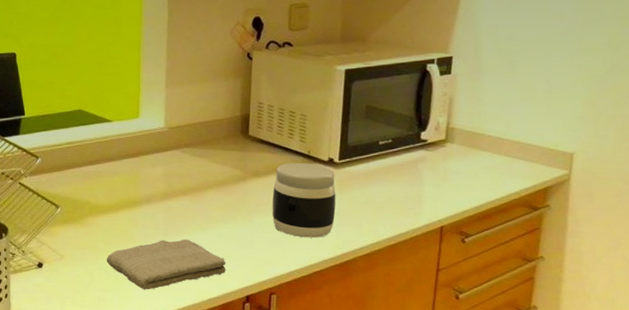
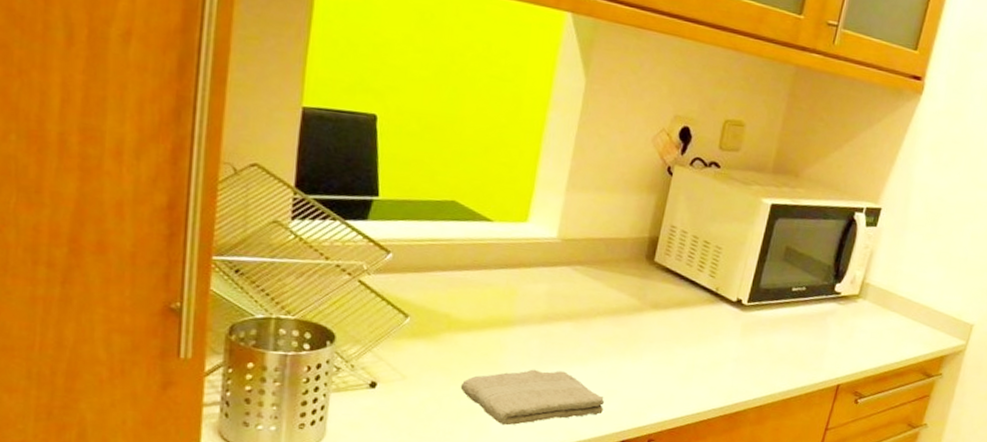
jar: present [272,162,336,238] -> none [665,297,741,384]

